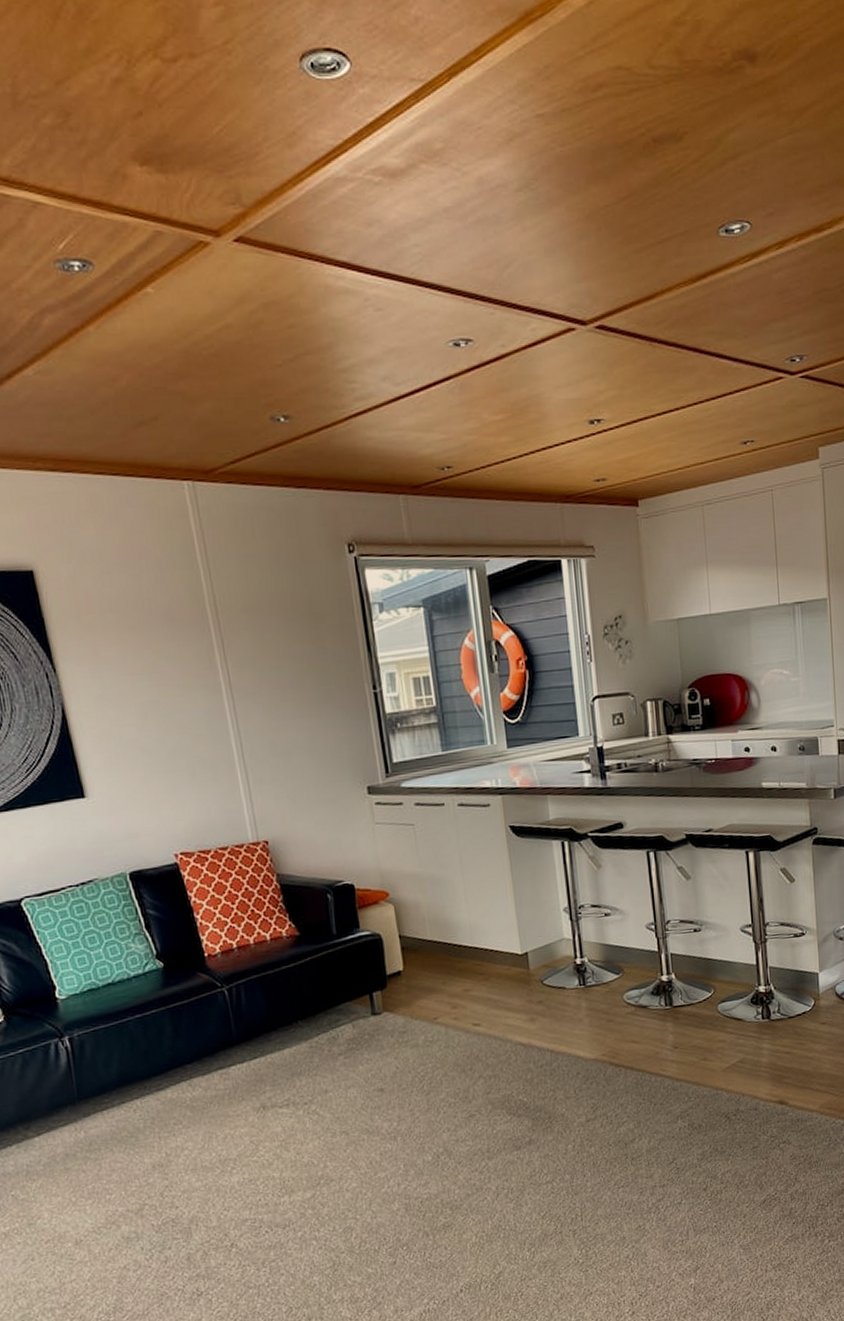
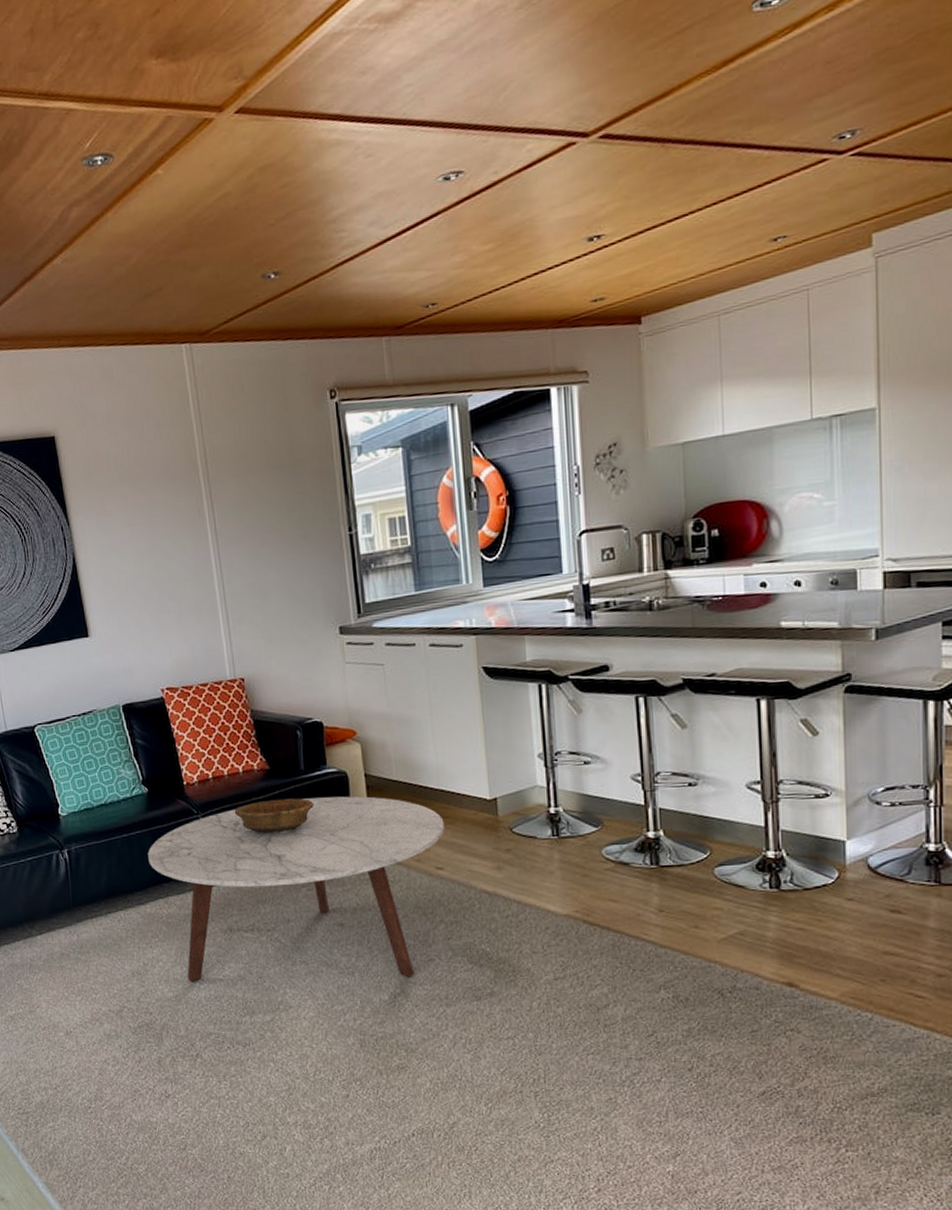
coffee table: none [166,958,480,1168] -> present [147,796,445,982]
decorative bowl: none [262,964,349,1005] -> present [234,798,314,835]

